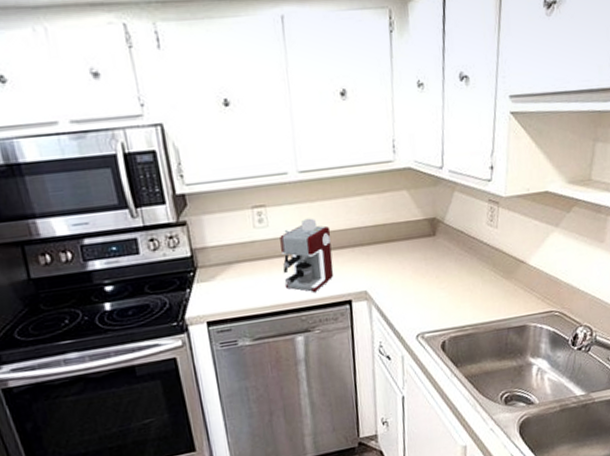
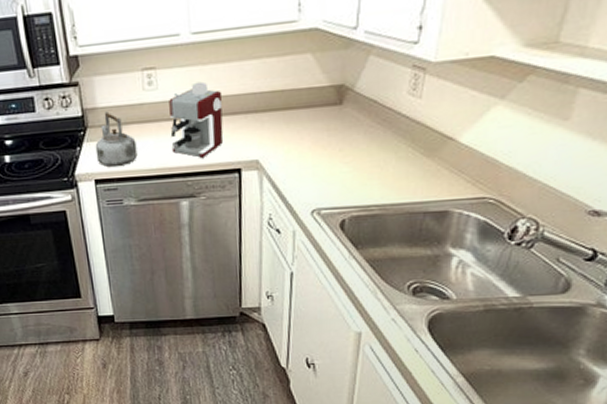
kettle: none [206,250,251,308] -> present [95,111,138,168]

